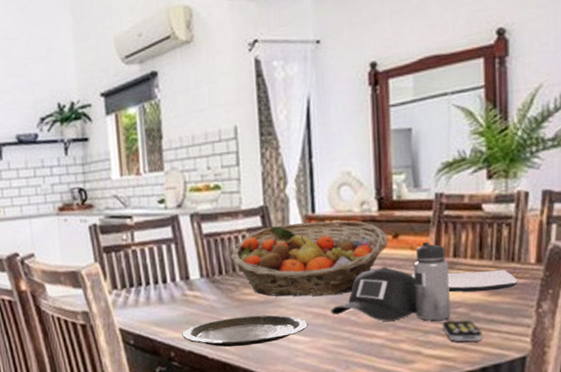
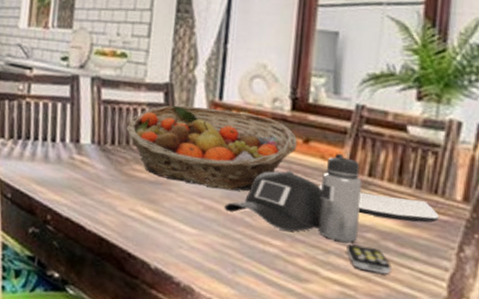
plate: present [182,314,309,347] -> none [62,190,199,227]

